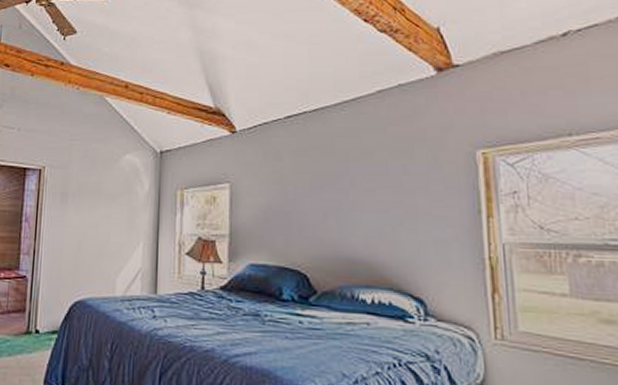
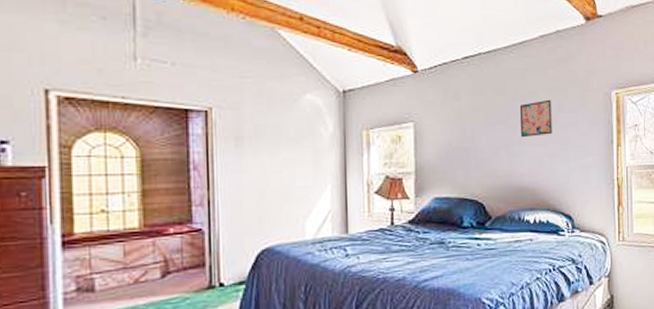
wall art: none [352,160,396,203] -> present [519,99,553,138]

